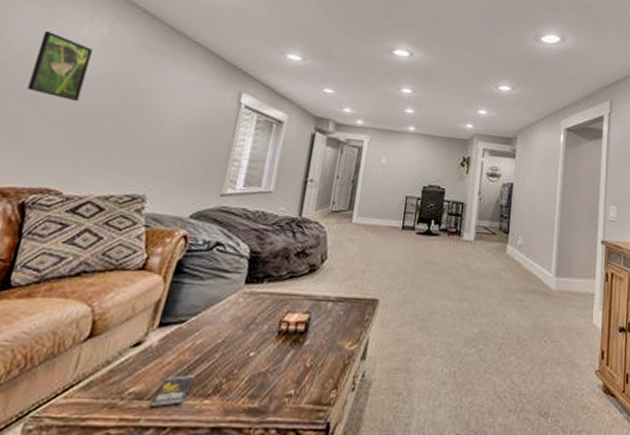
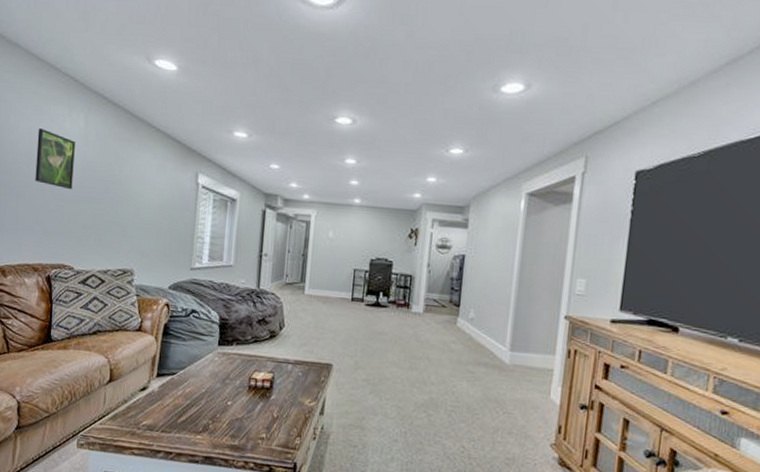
smartphone: present [150,375,195,406] -> none [159,415,188,437]

